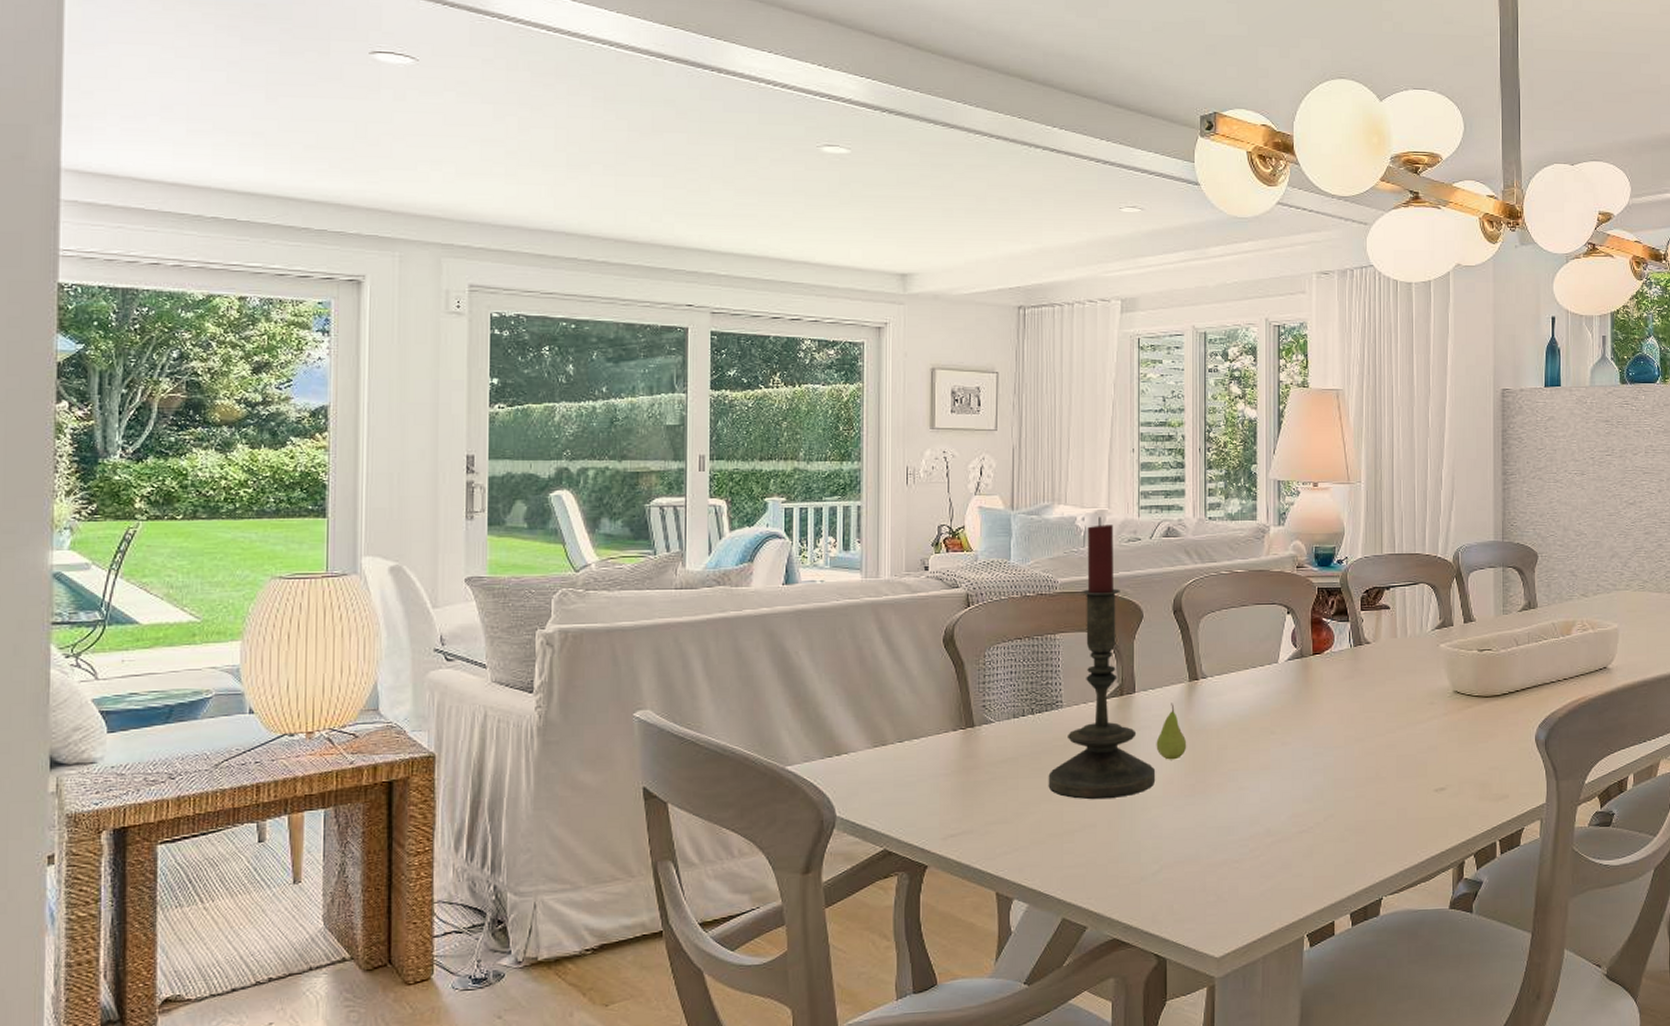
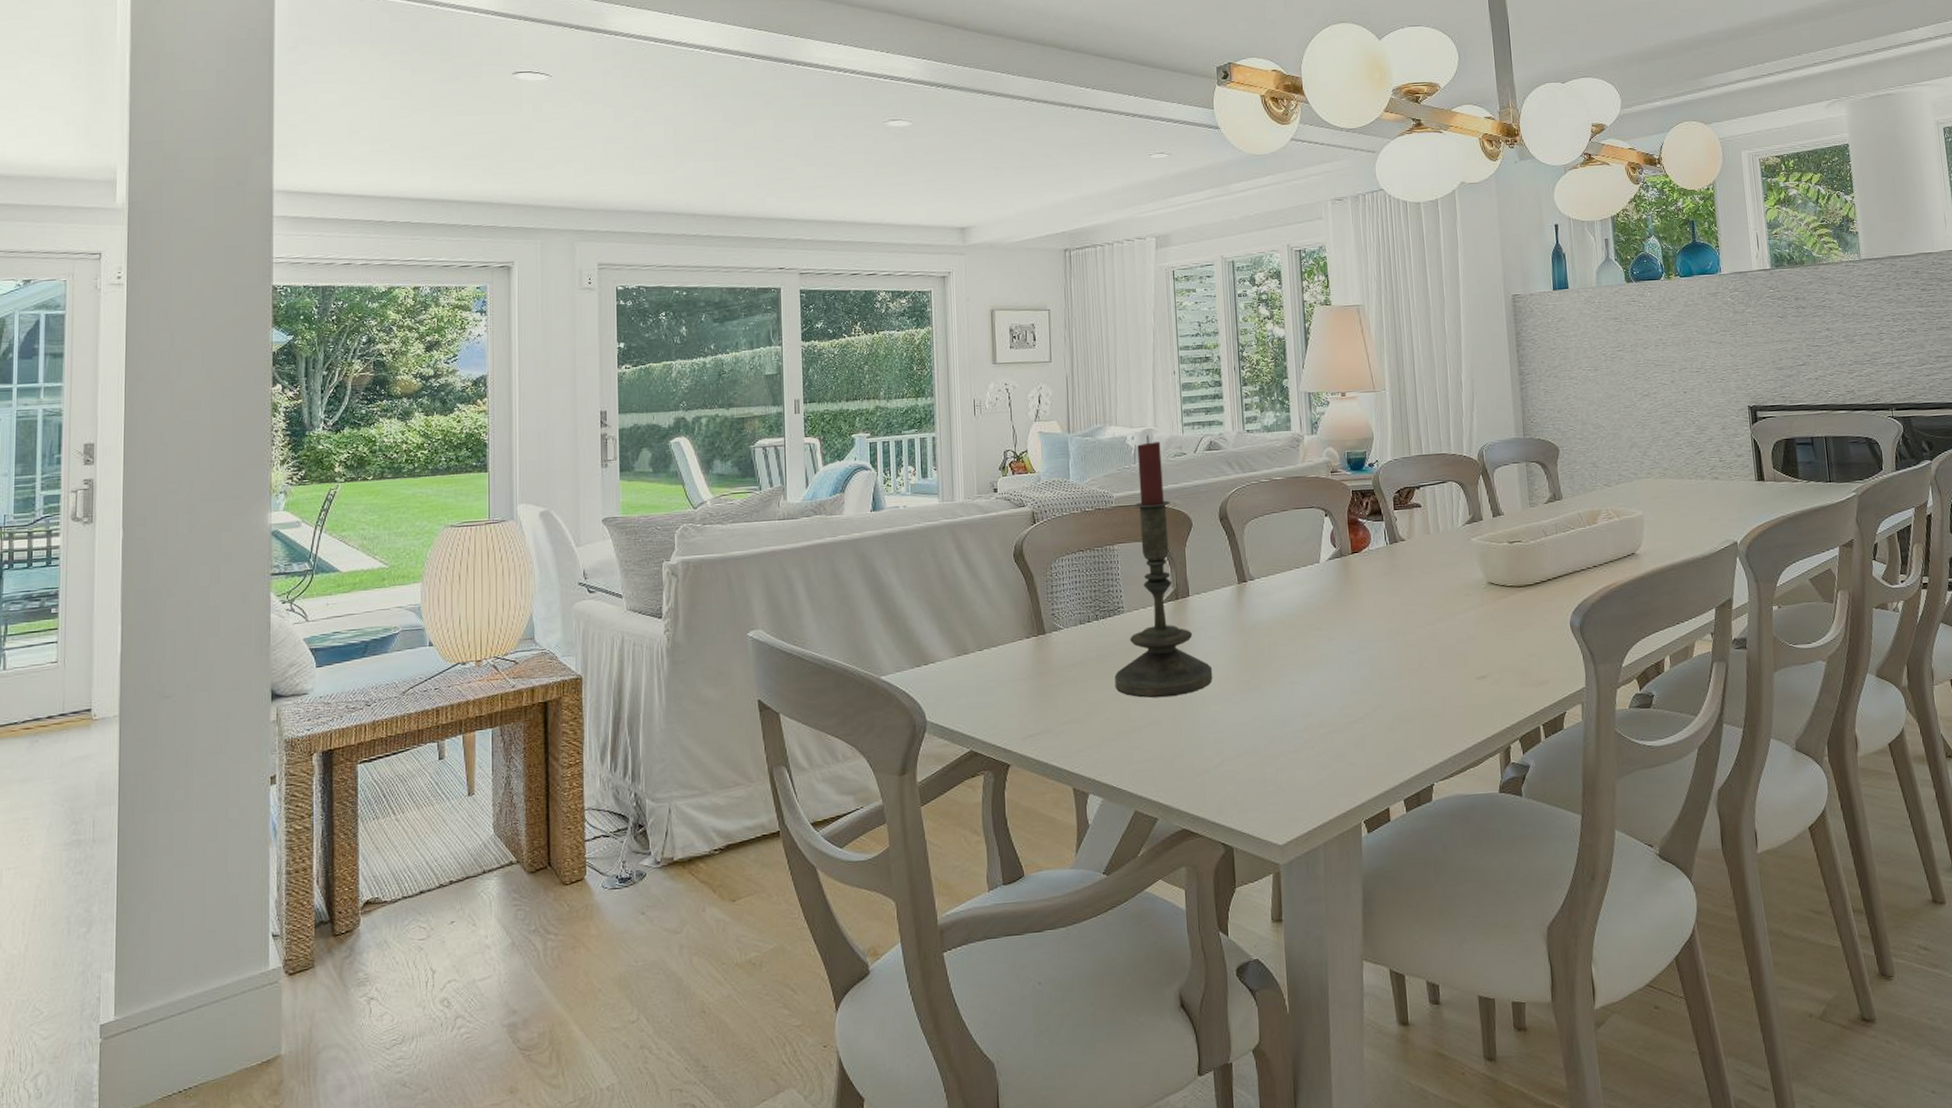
fruit: present [1156,703,1187,760] -> none [1211,604,1240,658]

